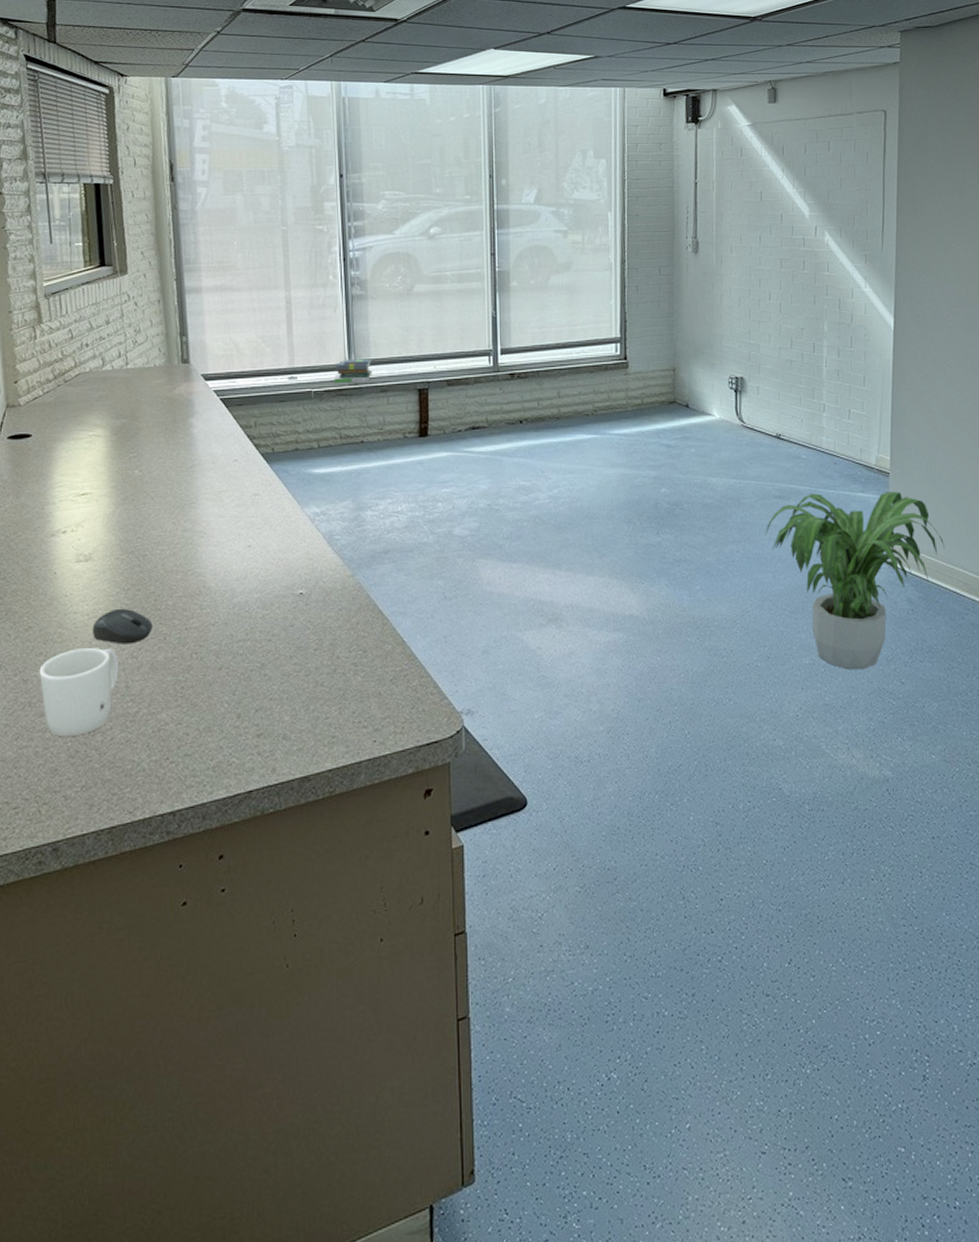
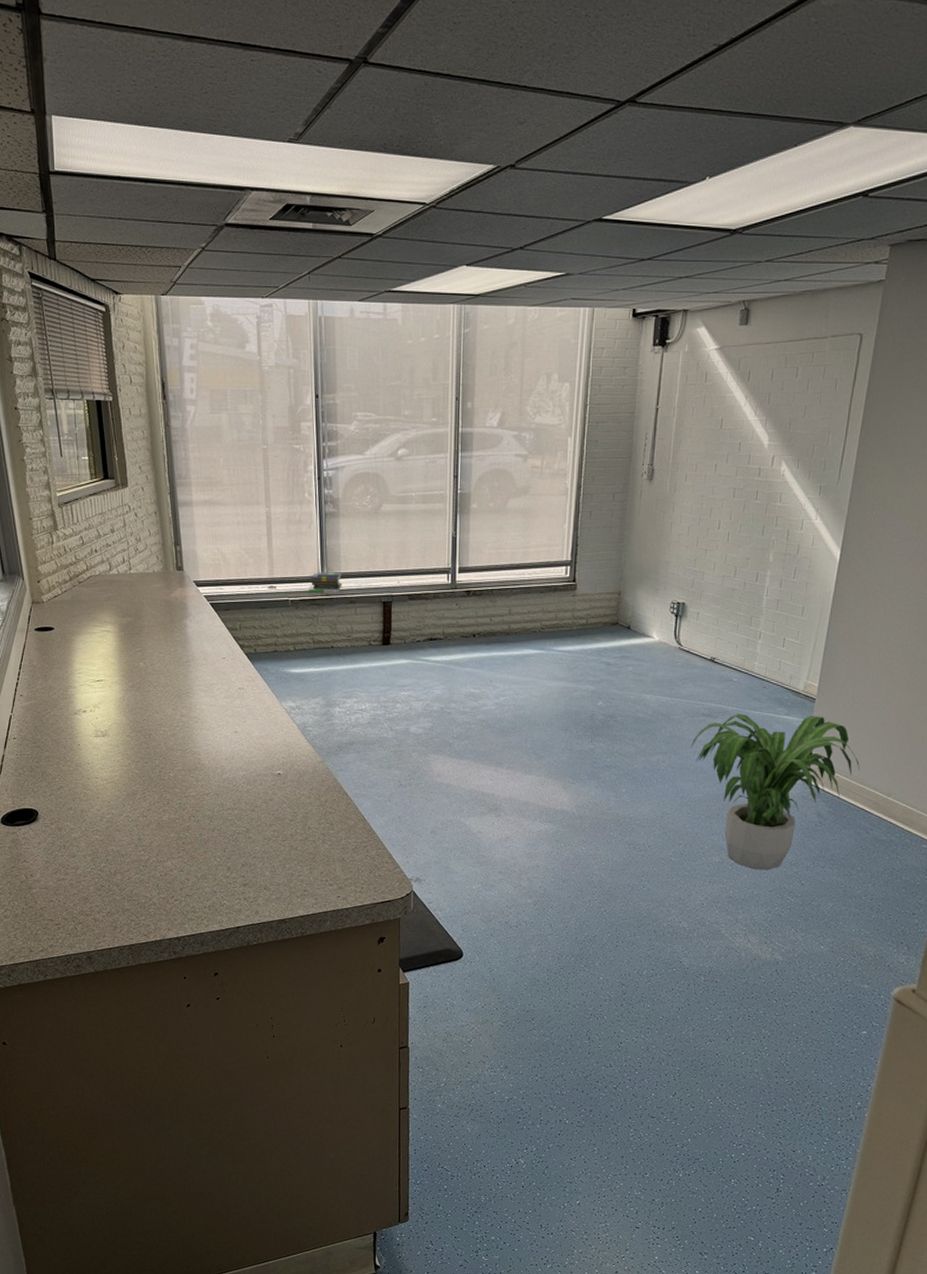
mug: present [39,647,119,738] -> none [70,806,133,875]
computer mouse: present [92,609,153,645] -> none [110,777,158,806]

